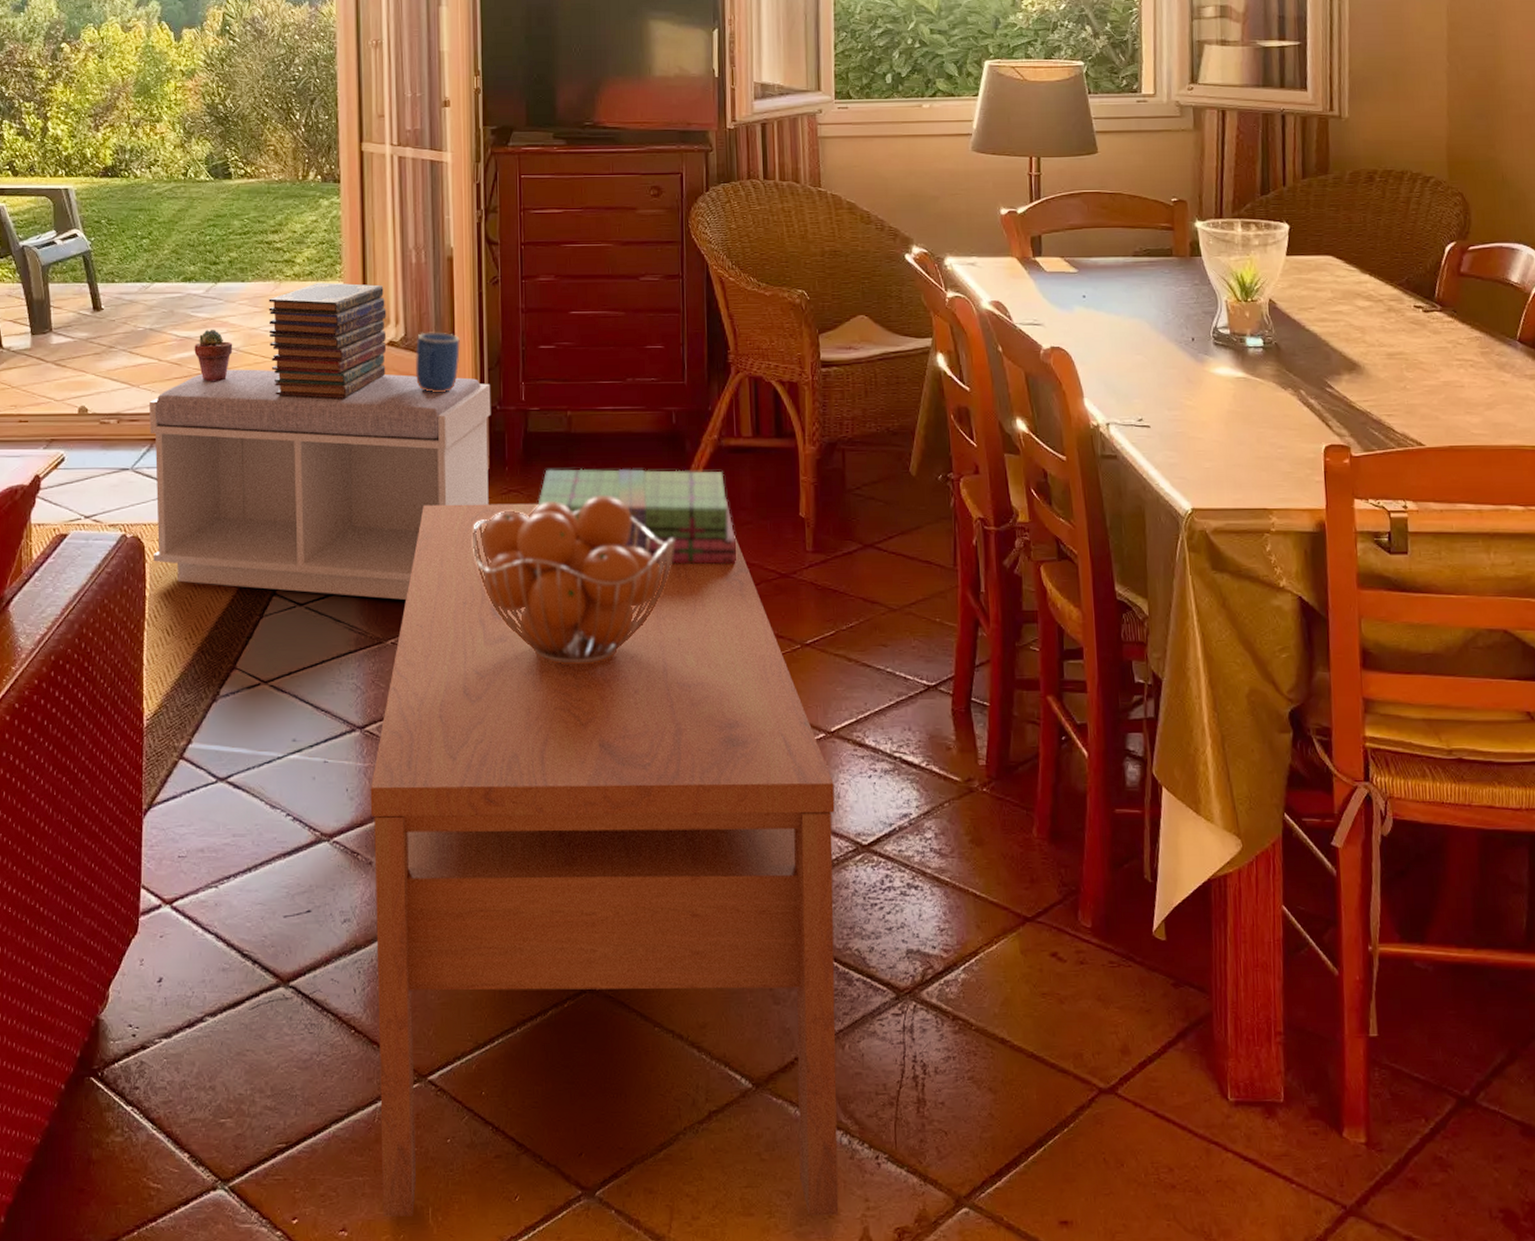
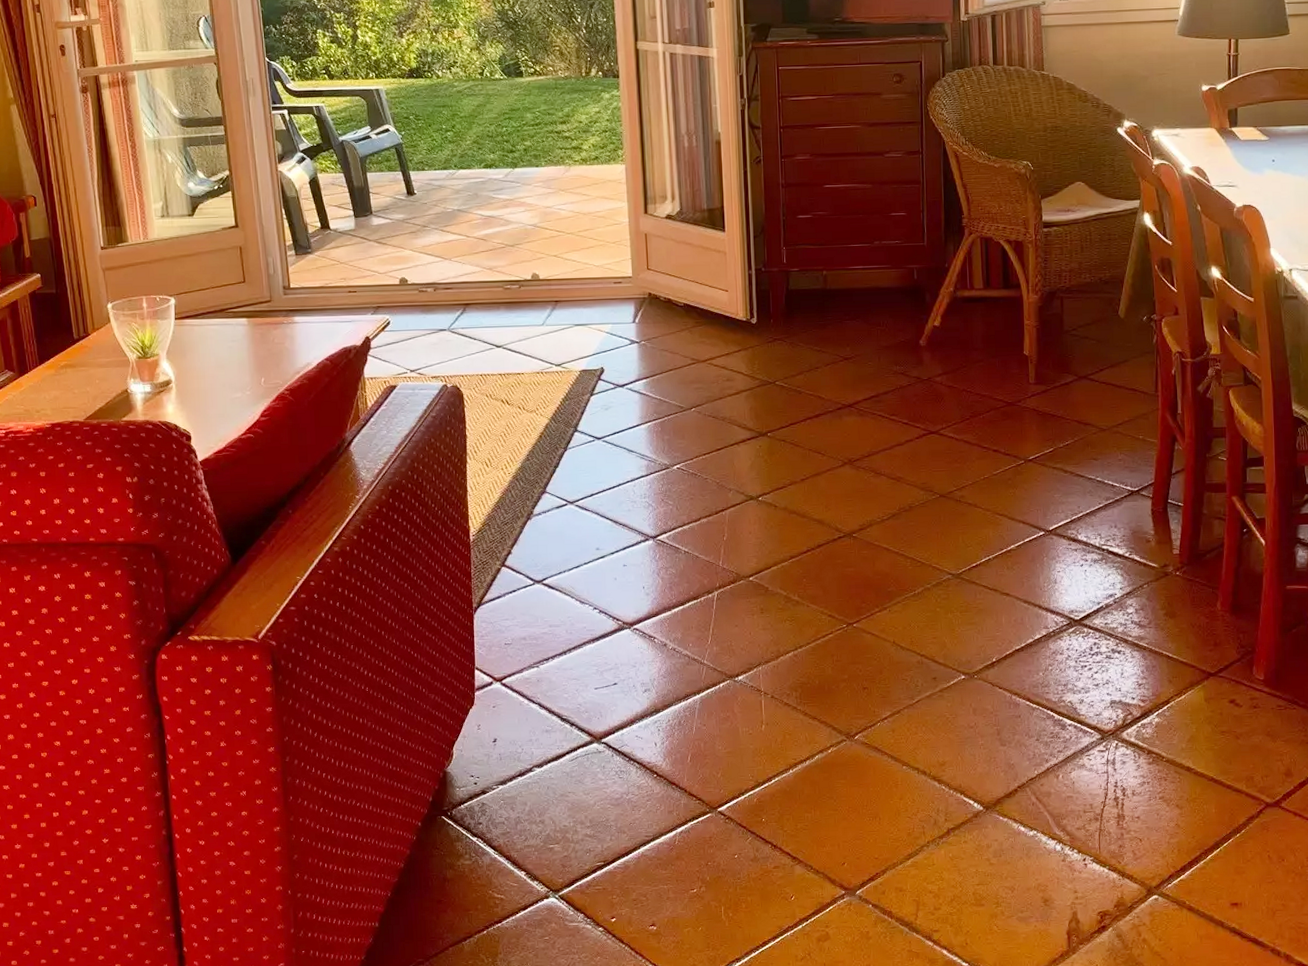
bench: present [149,369,491,600] -> none [461,242,757,433]
potted succulent: present [194,329,233,382] -> none [497,208,531,254]
book stack: present [268,282,387,398] -> none [560,165,665,265]
coffee table: present [370,503,839,1216] -> none [663,349,1053,914]
mug: present [415,332,460,392] -> none [690,206,729,258]
fruit basket: present [473,495,675,665] -> none [744,341,917,482]
stack of books: present [537,468,736,564] -> none [799,318,970,396]

